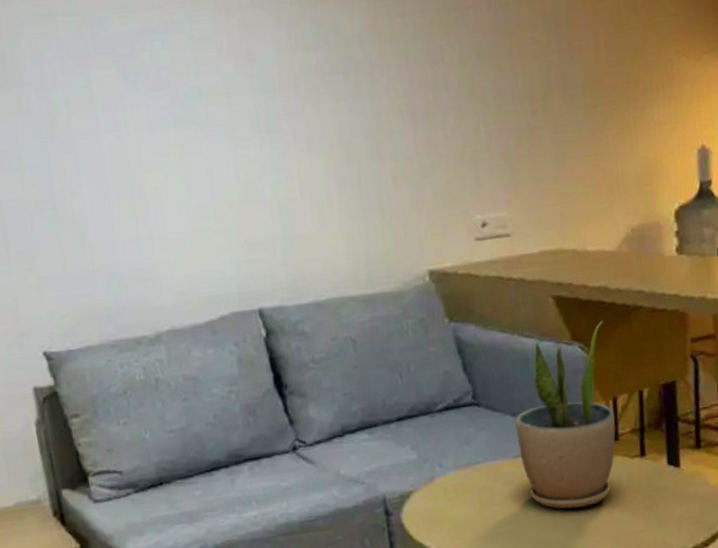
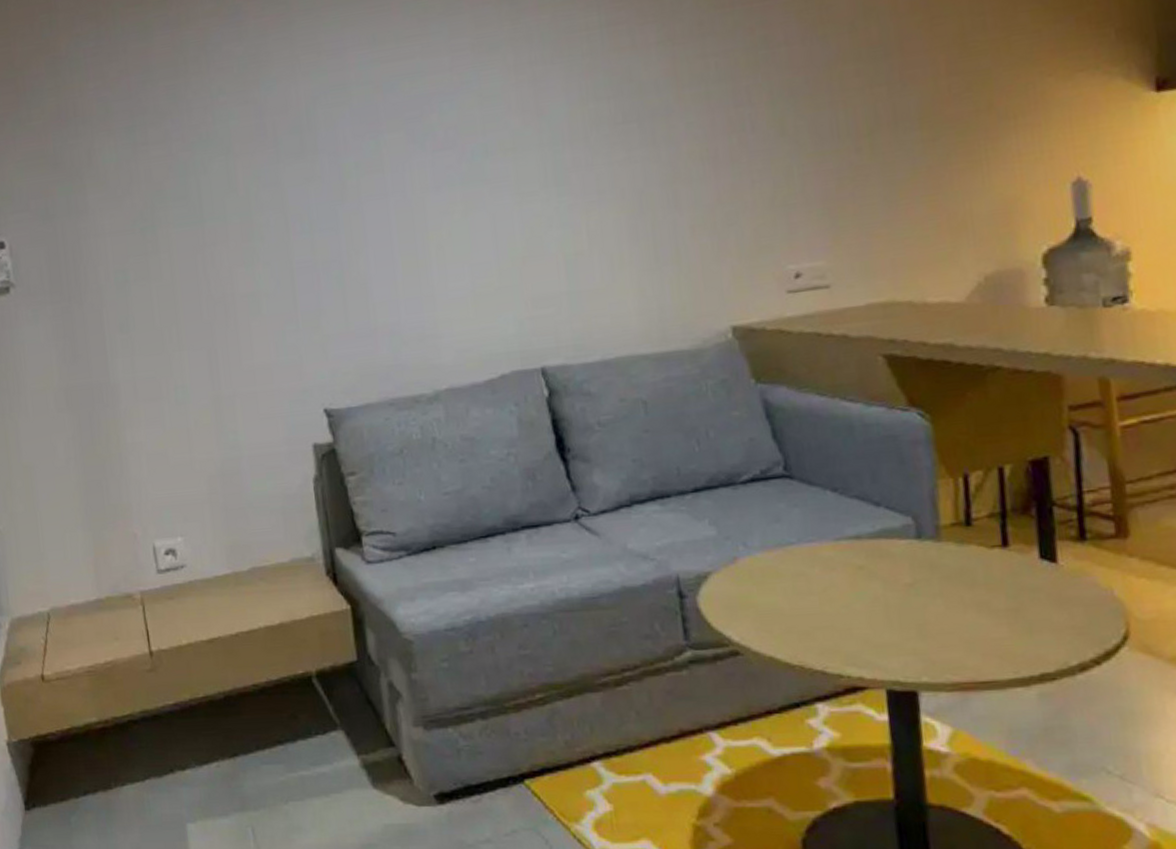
potted plant: present [515,320,616,509] -> none [836,382,968,606]

